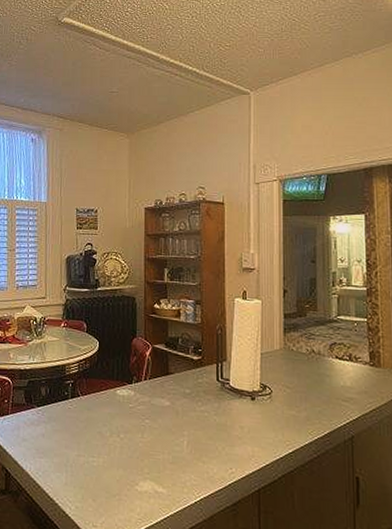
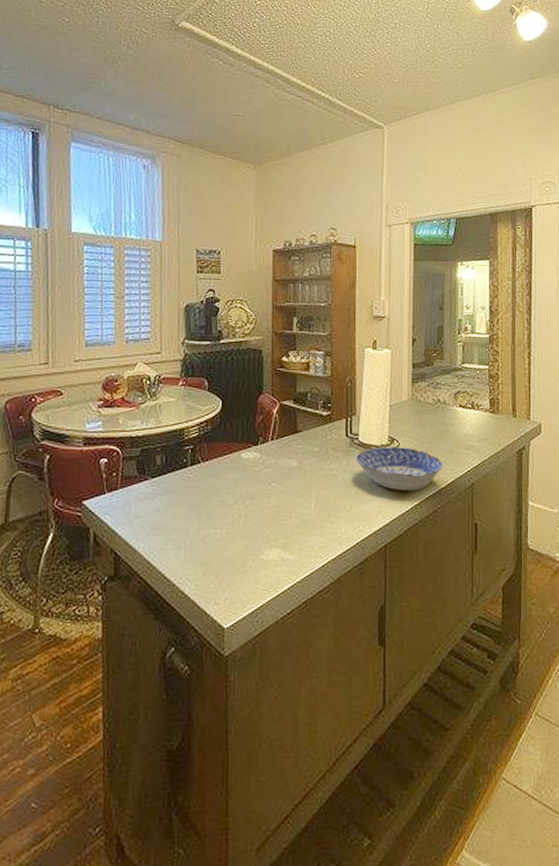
bowl: none [226,393,319,439] -> present [355,447,442,492]

